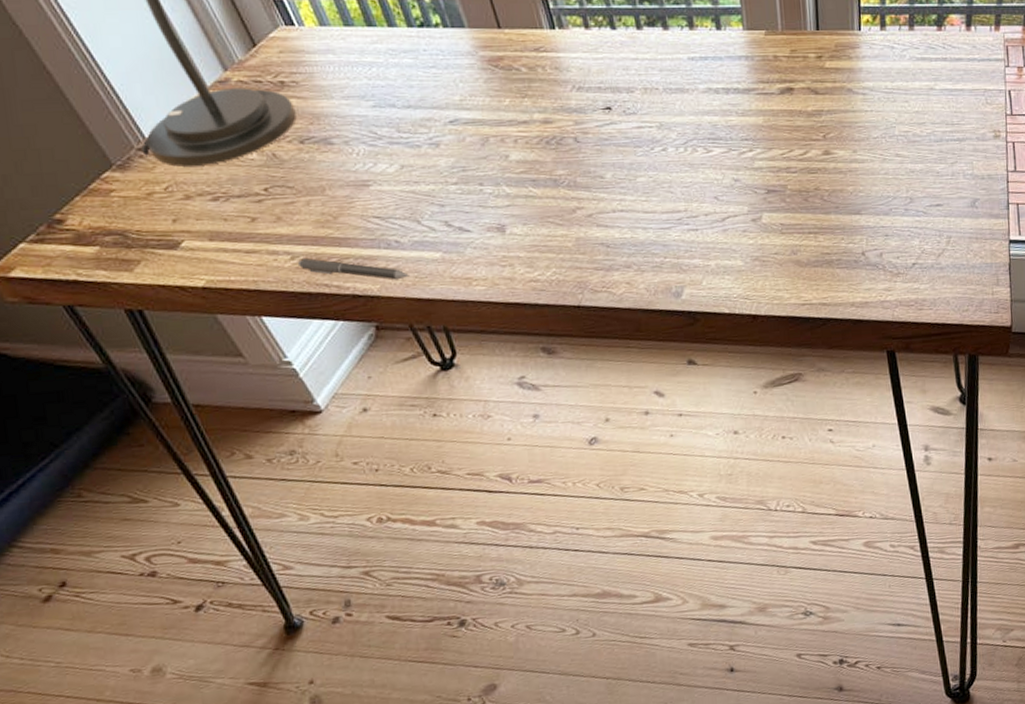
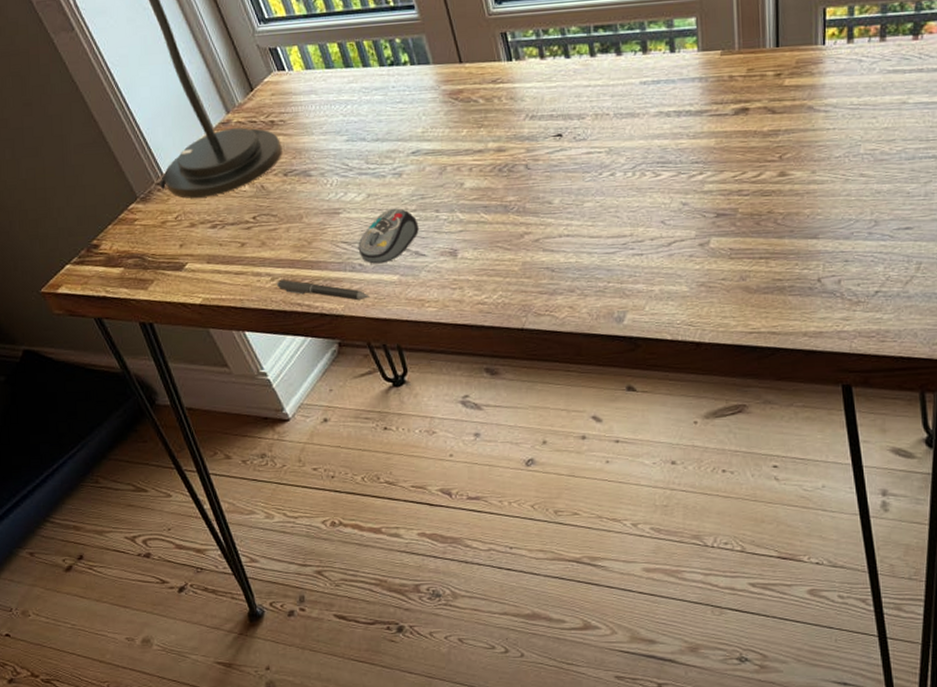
computer mouse: none [393,181,462,241] -> present [358,208,419,264]

